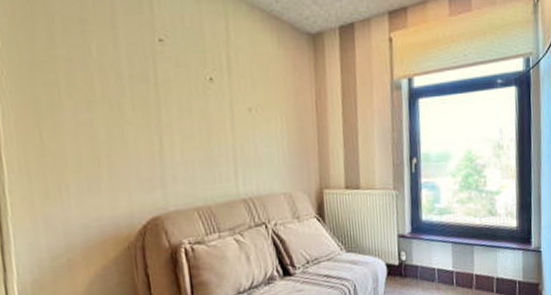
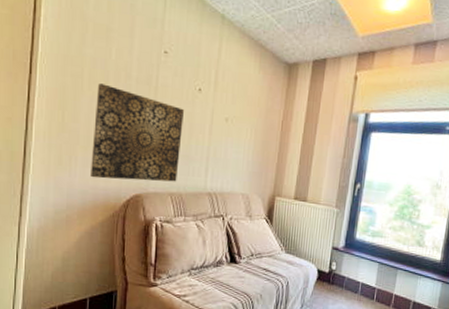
wall art: none [80,89,202,207] -> present [91,83,184,182]

